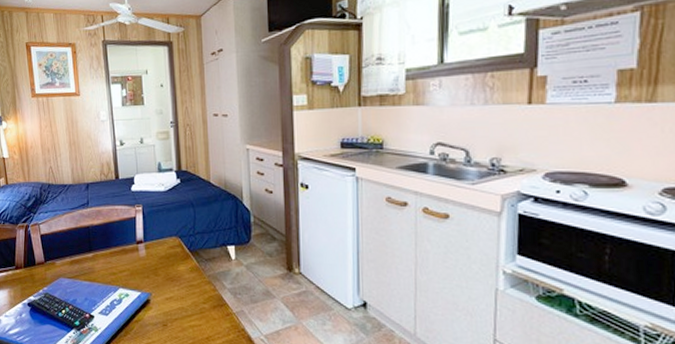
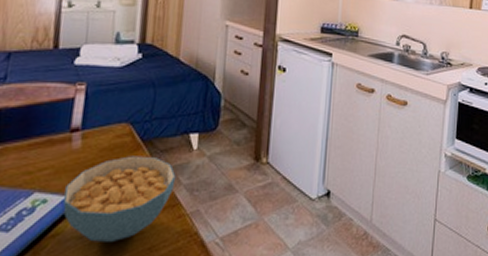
cereal bowl: none [140,263,221,330] -> present [63,156,176,242]

